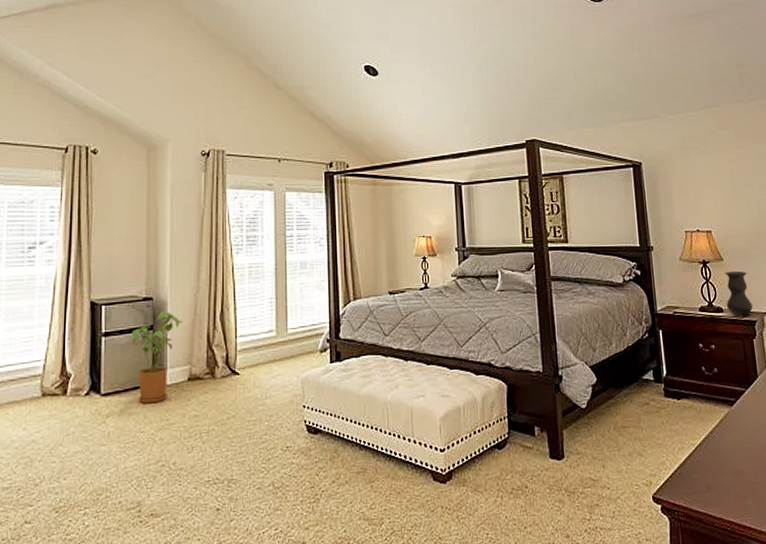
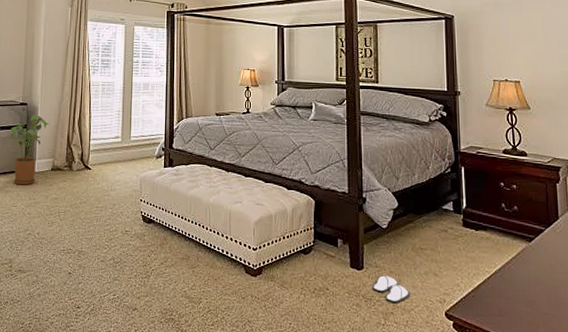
slippers: none [575,462,615,494] -> present [372,275,410,304]
vase: present [725,270,753,317] -> none [530,119,558,163]

